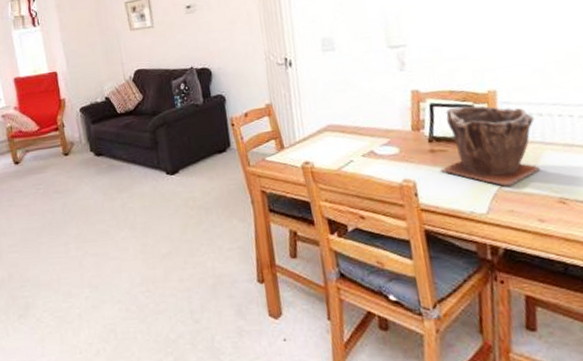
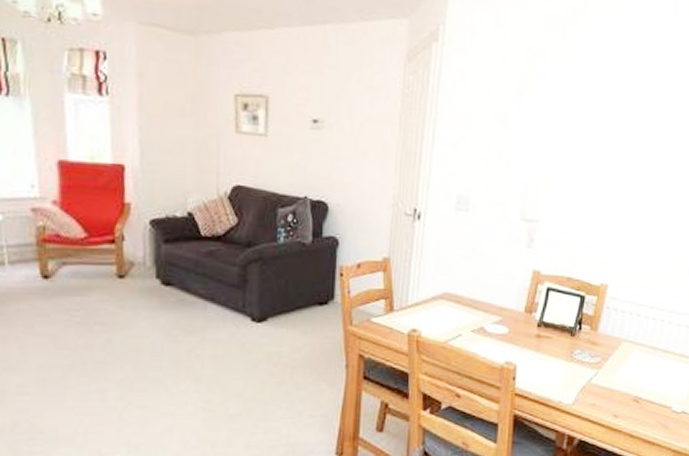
plant pot: present [440,105,541,187] -> none [542,294,633,380]

